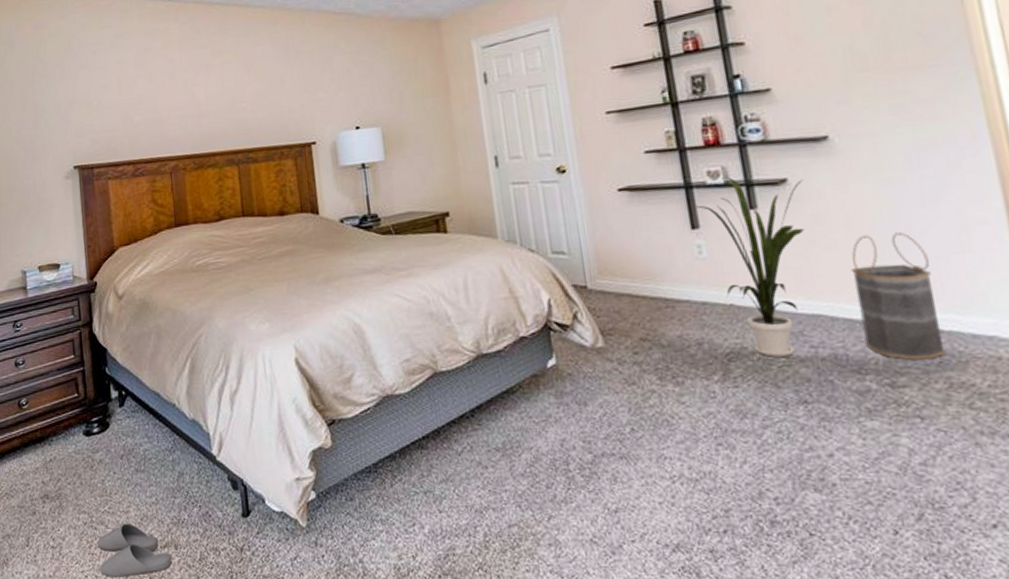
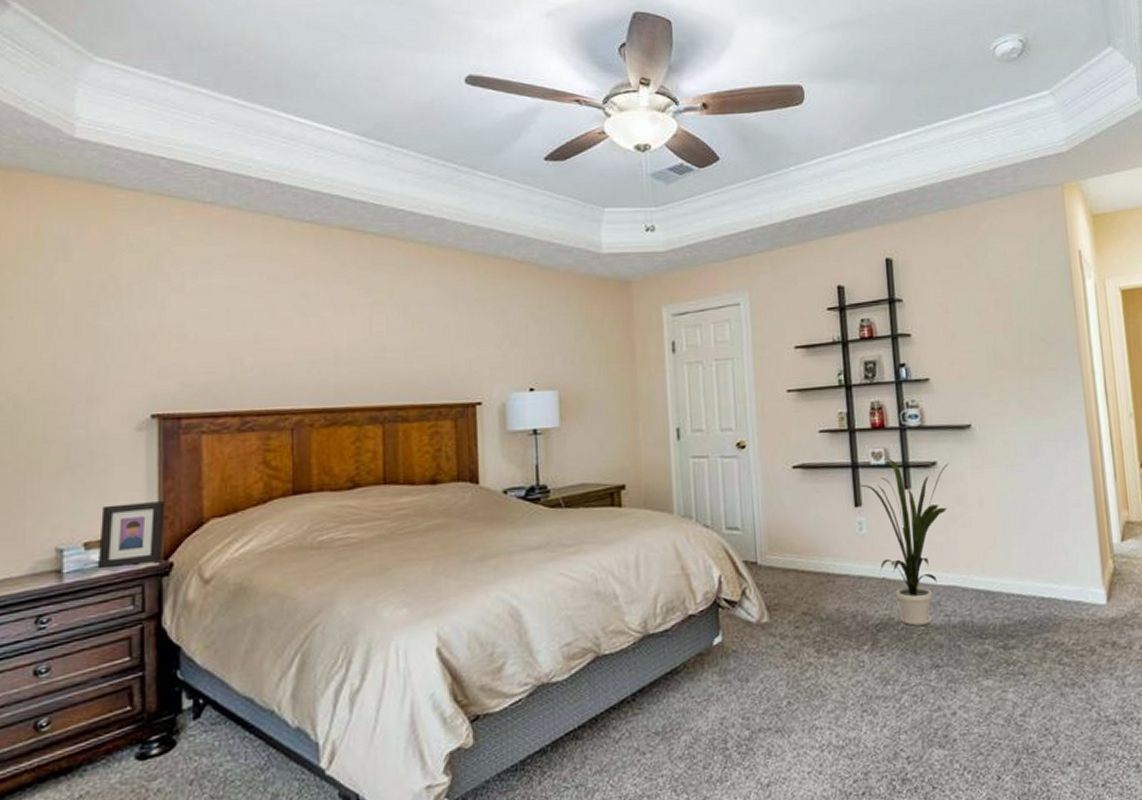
picture frame: none [48,234,89,287] -> present [99,501,166,569]
basket: present [851,232,946,360] -> none [981,512,1045,624]

